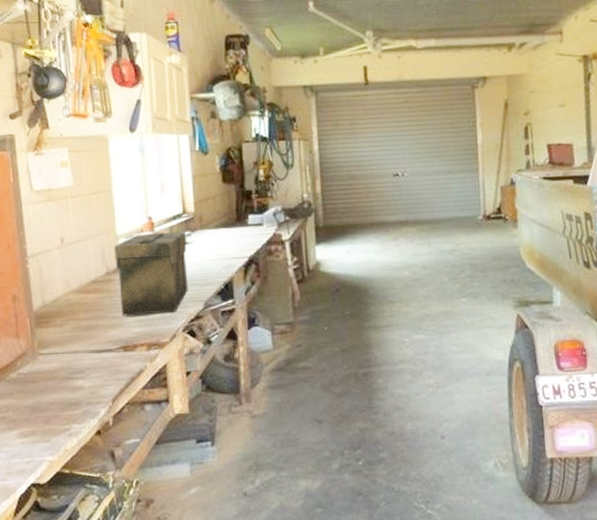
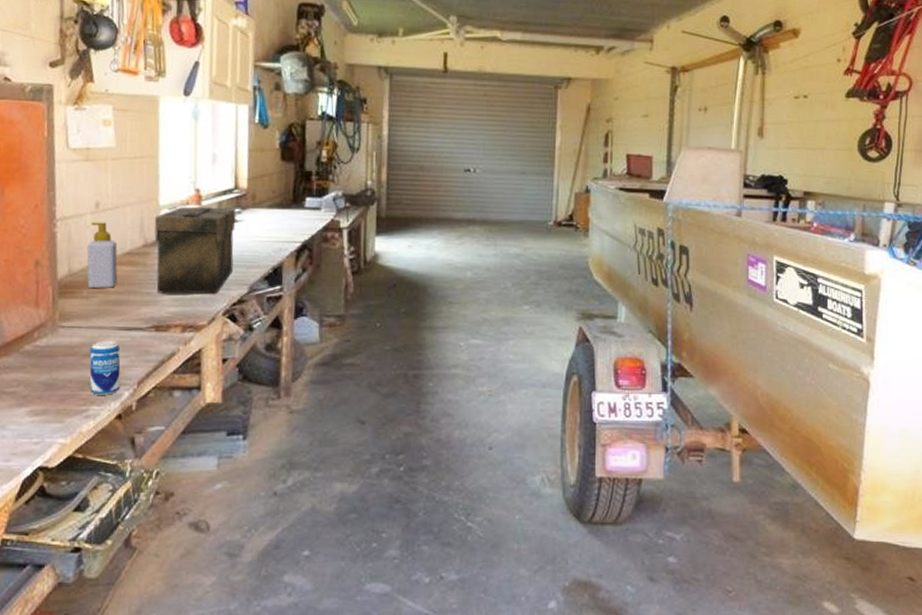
soap bottle: none [57,255,86,316] -> present [87,222,118,288]
beverage can: none [67,362,97,414] -> present [89,340,121,395]

